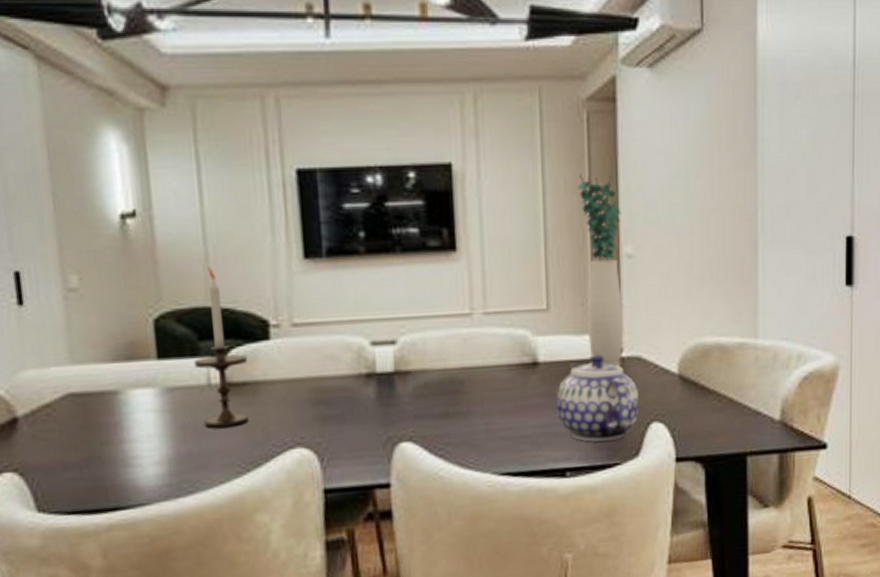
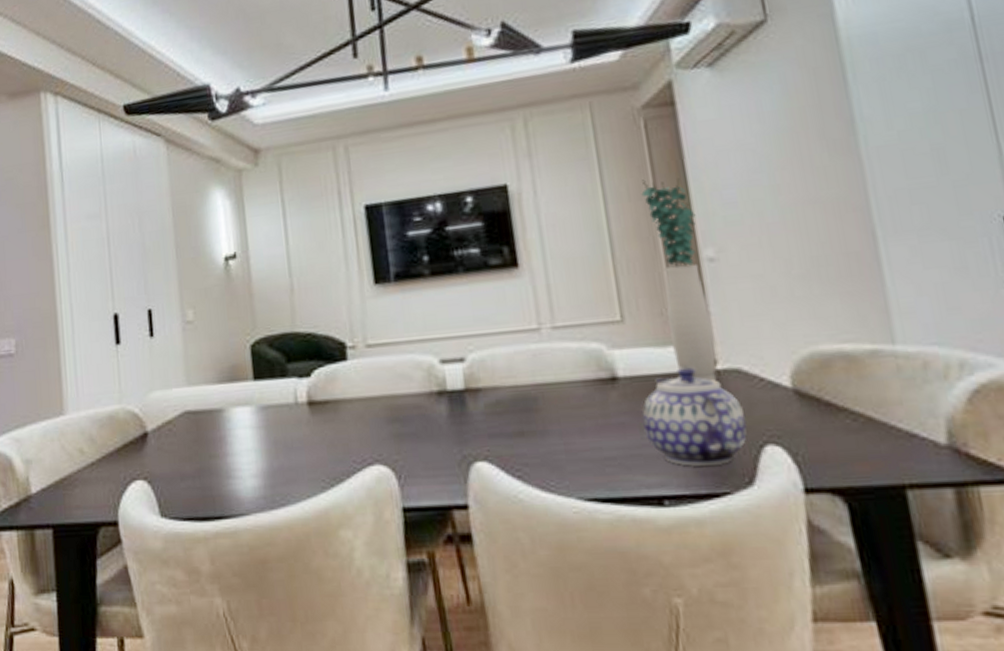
candlestick: present [193,265,249,429] -> none [283,296,331,445]

